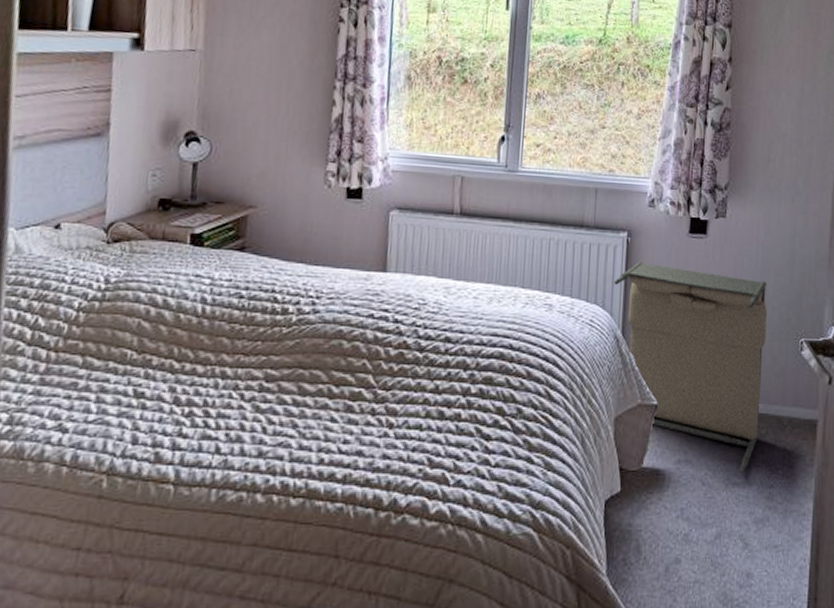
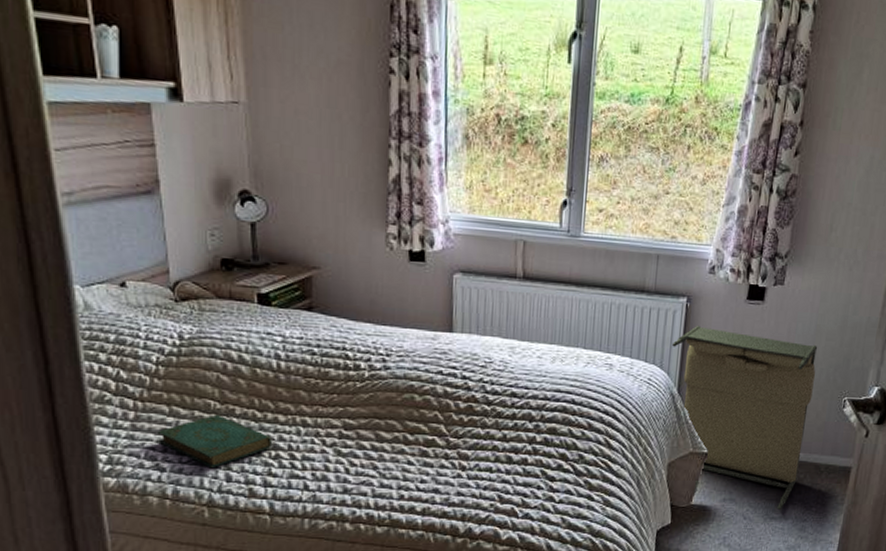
book: none [65,365,188,427] -> present [156,414,273,467]

